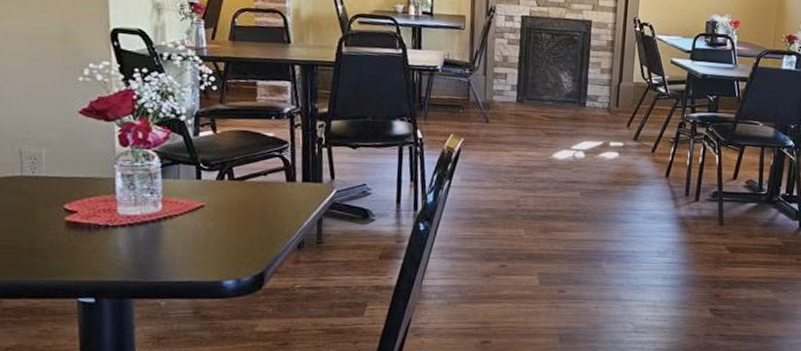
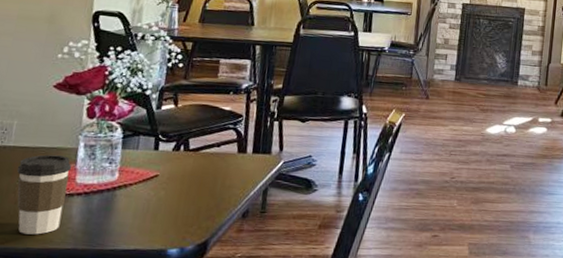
coffee cup: none [53,185,111,267] -> present [16,154,72,235]

